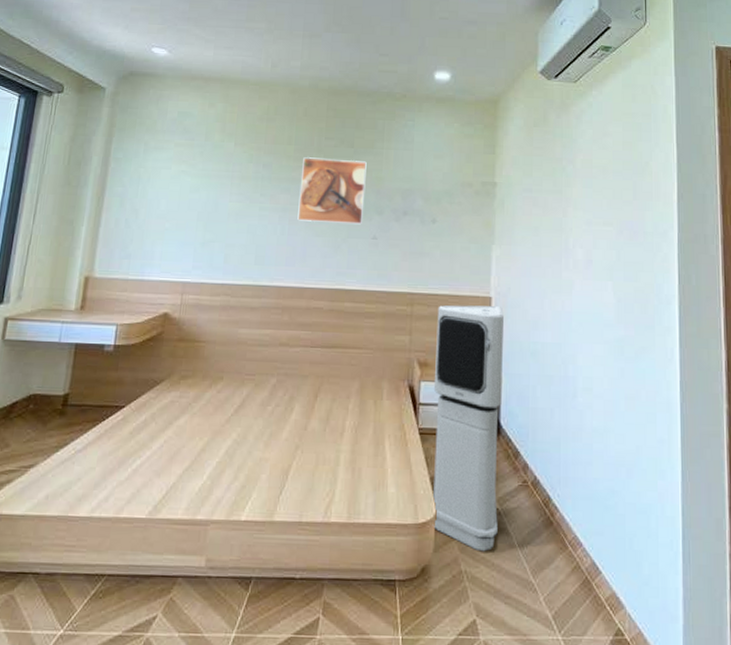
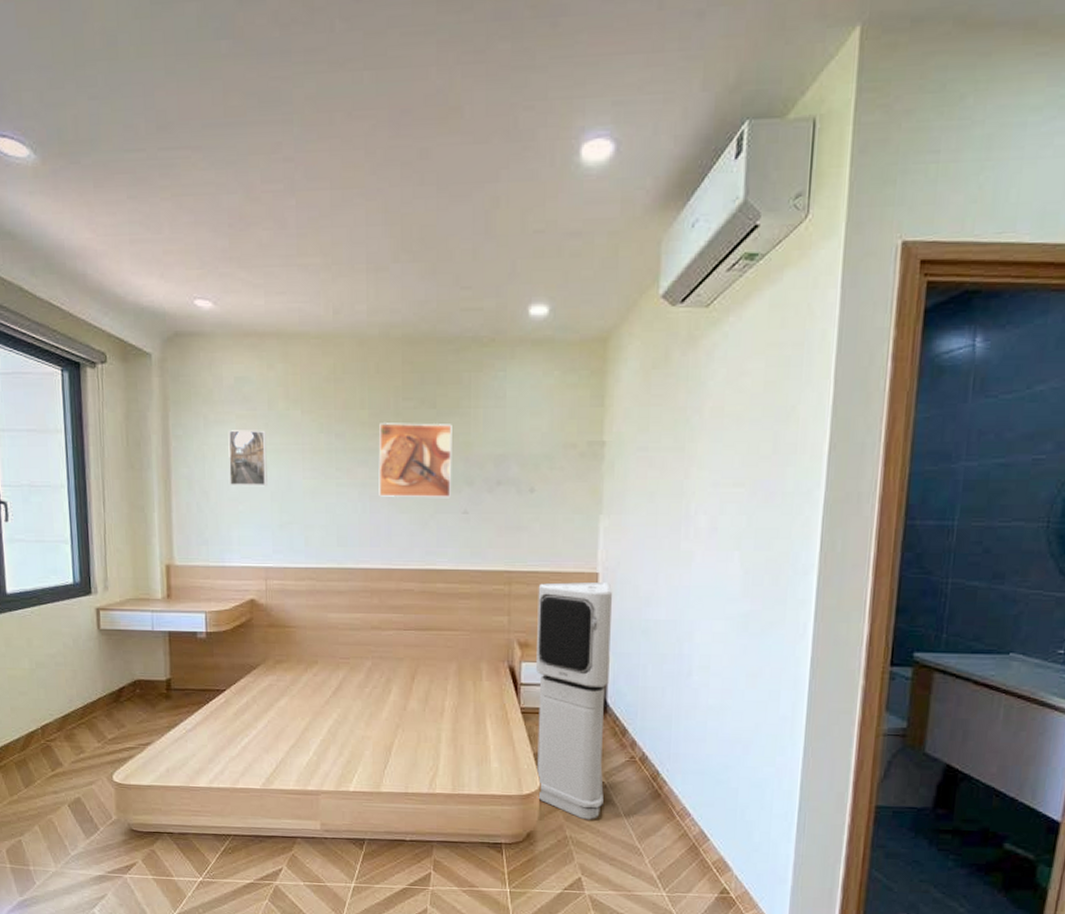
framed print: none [160,156,201,207] -> present [228,430,268,487]

